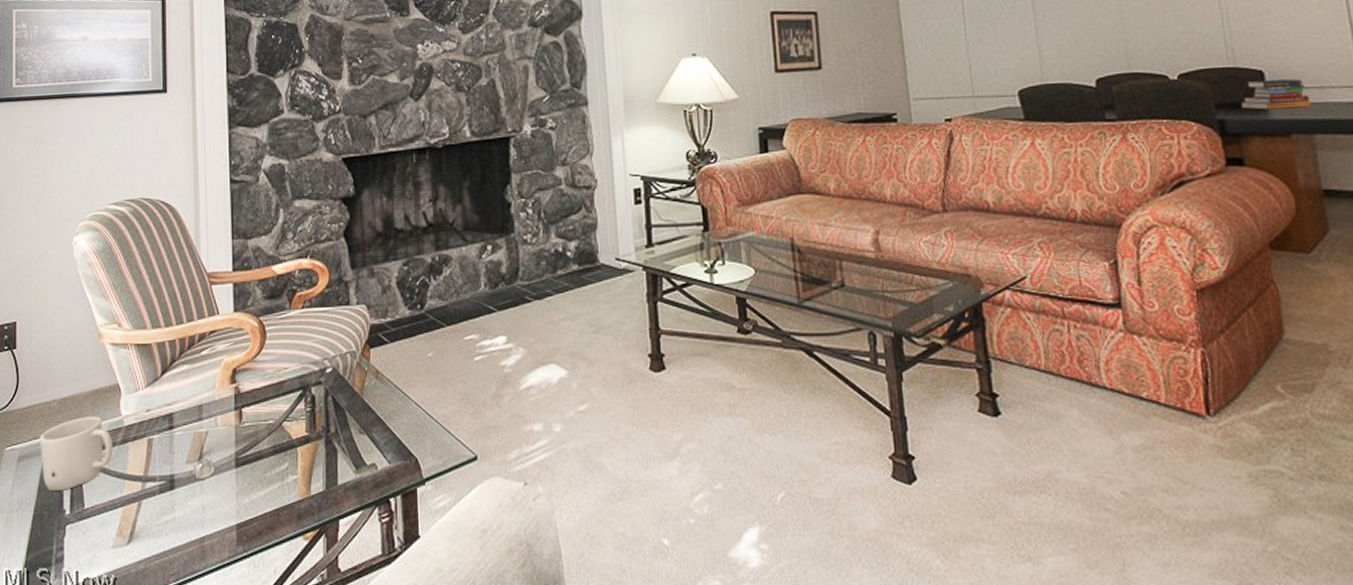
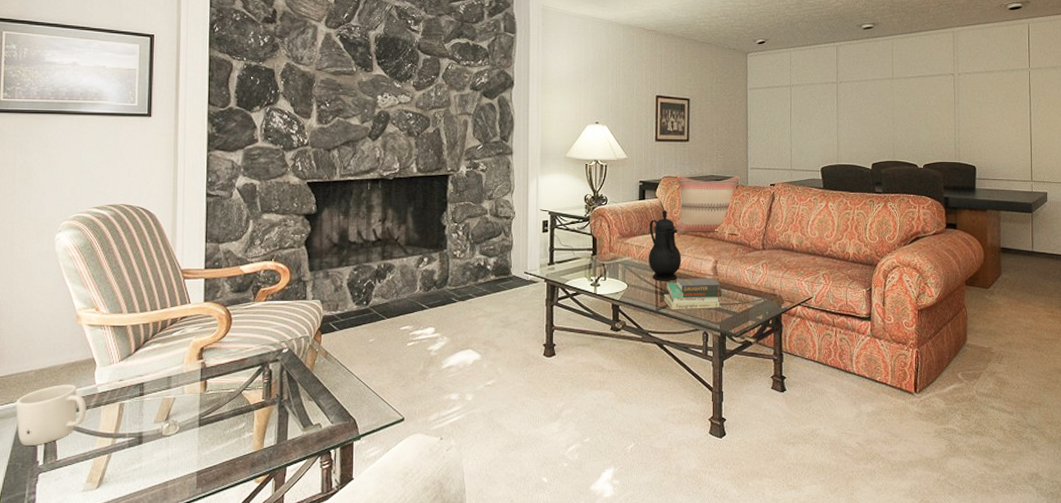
coffeepot: none [777,165,828,263] -> present [649,211,682,281]
books: none [806,254,891,303] -> present [663,277,723,310]
pillow: none [809,111,906,198] -> present [677,176,740,237]
books: present [1240,78,1311,110] -> none [959,172,1001,193]

